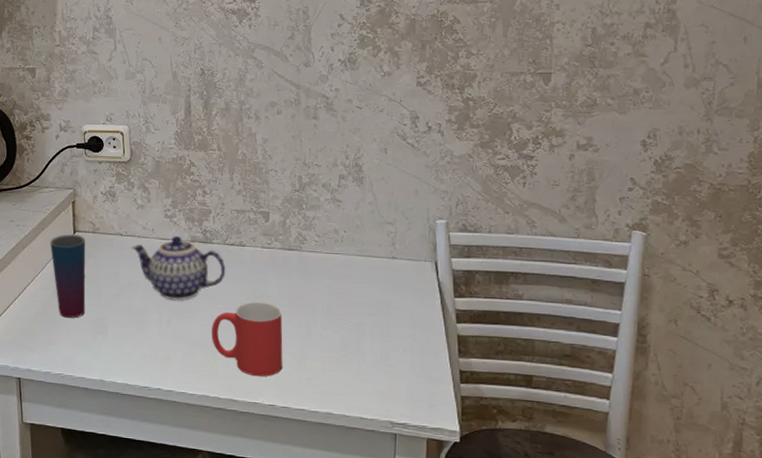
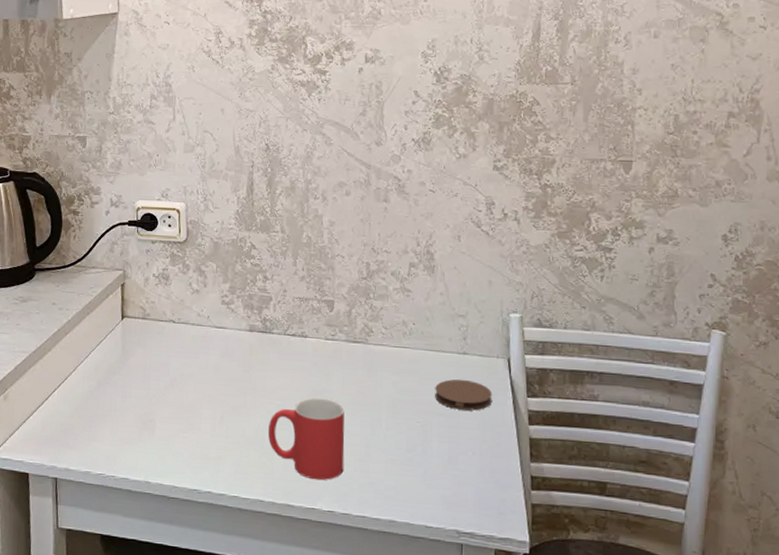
cup: present [50,234,86,318] -> none [95,319,134,413]
teapot: present [132,235,226,301] -> none [185,323,286,395]
coaster: none [367,281,422,311] -> present [435,379,493,411]

